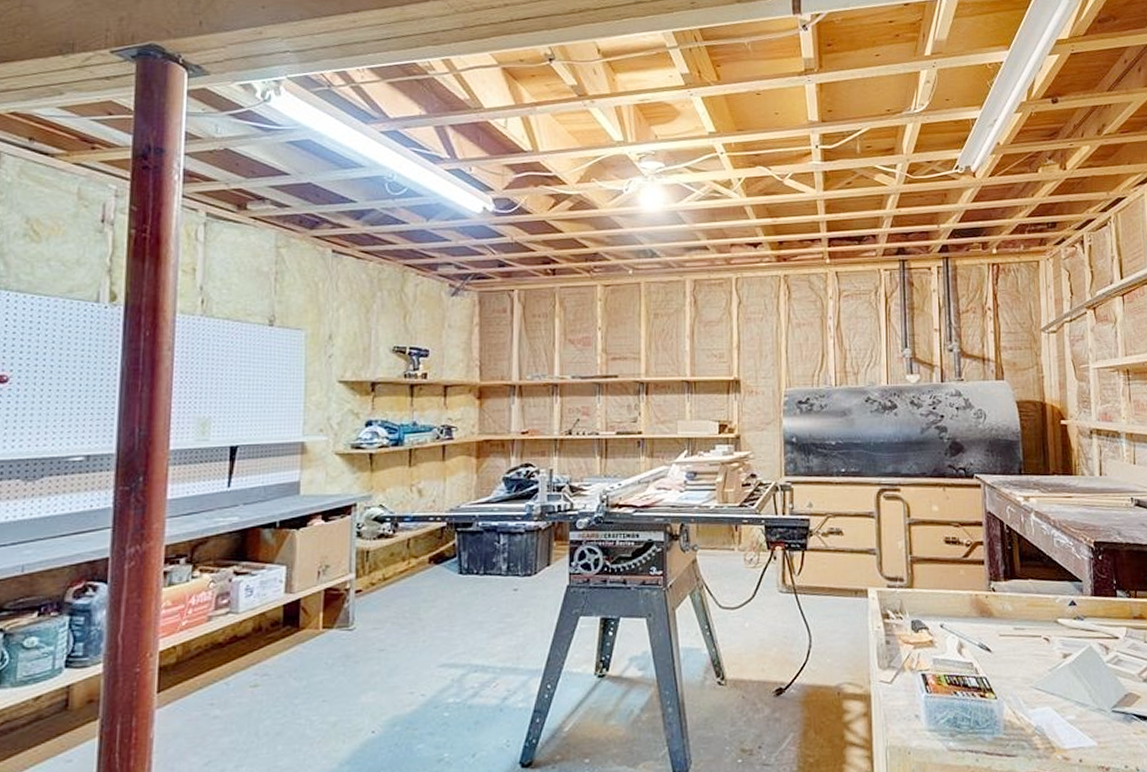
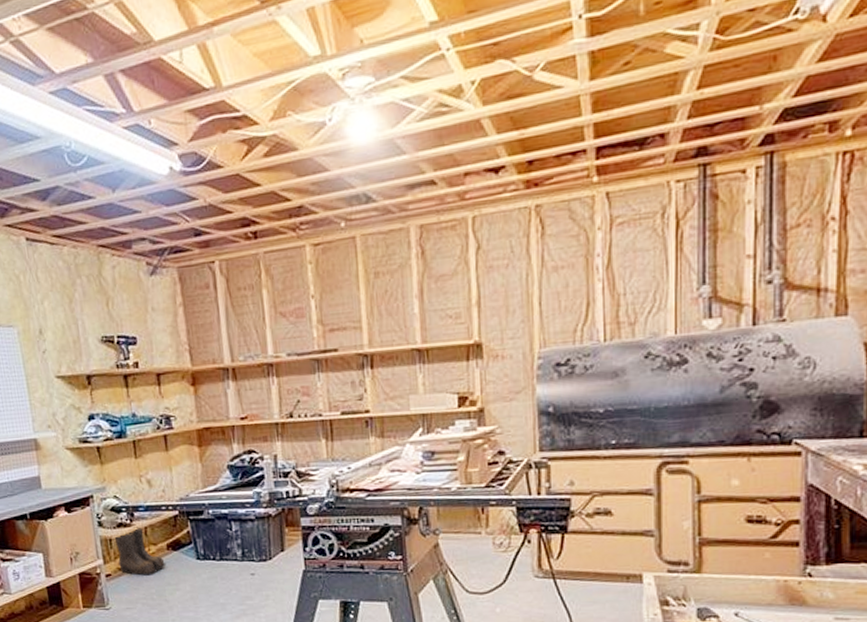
boots: none [372,538,426,592] -> present [114,527,167,576]

